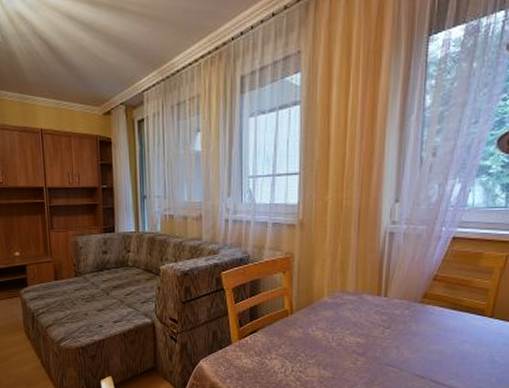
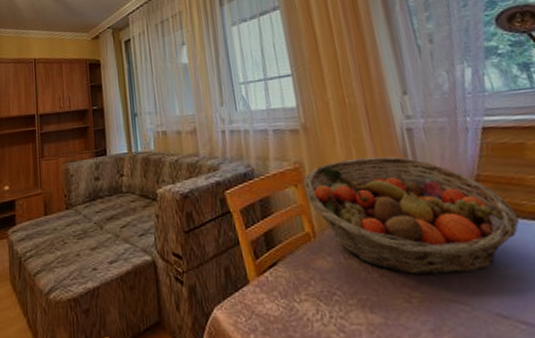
fruit basket: none [291,253,457,346] -> present [304,156,520,276]

